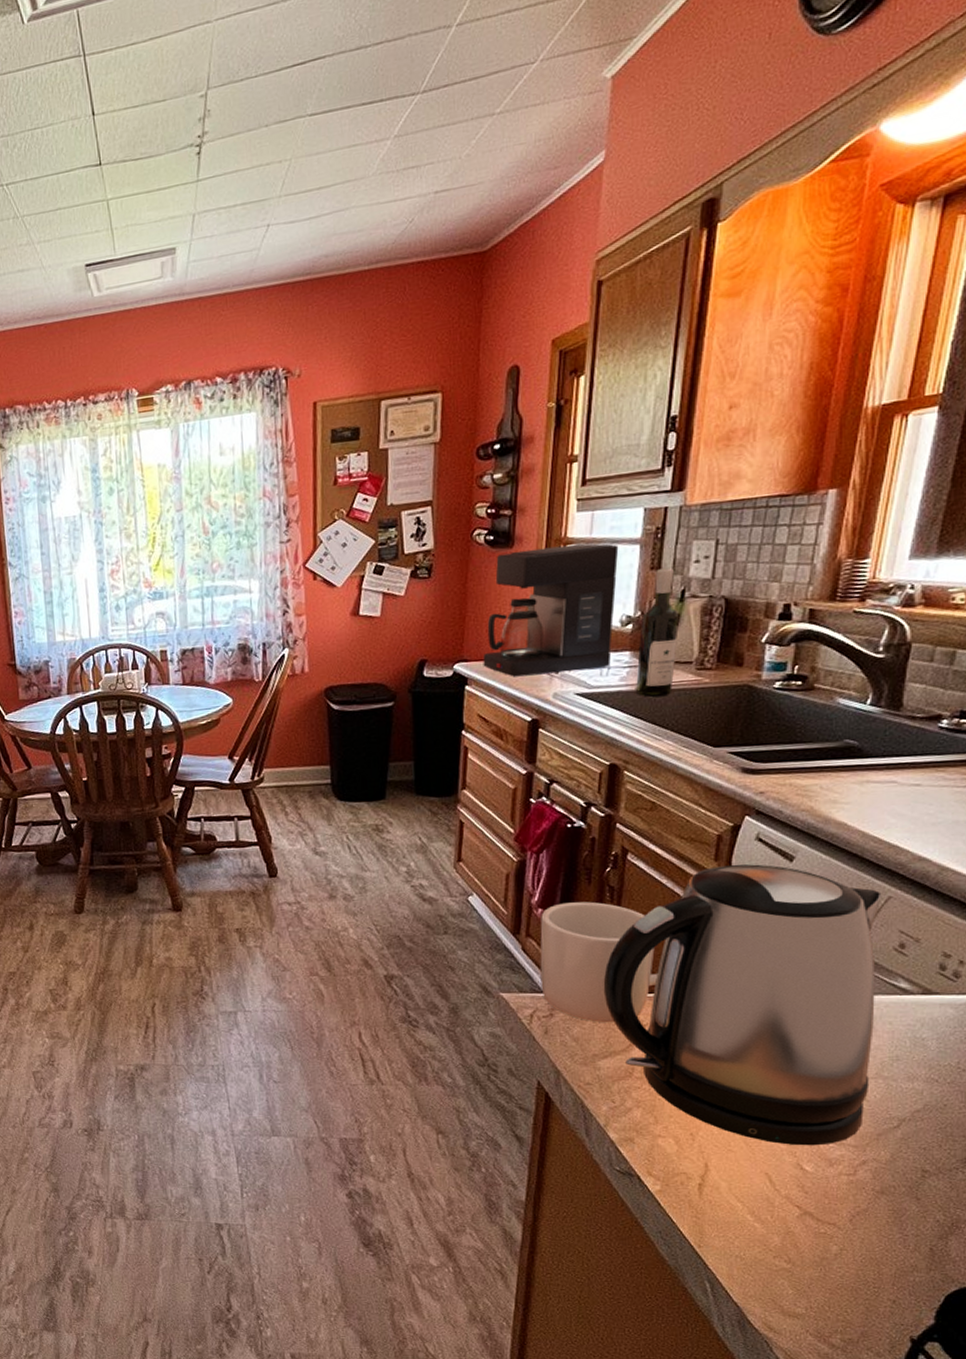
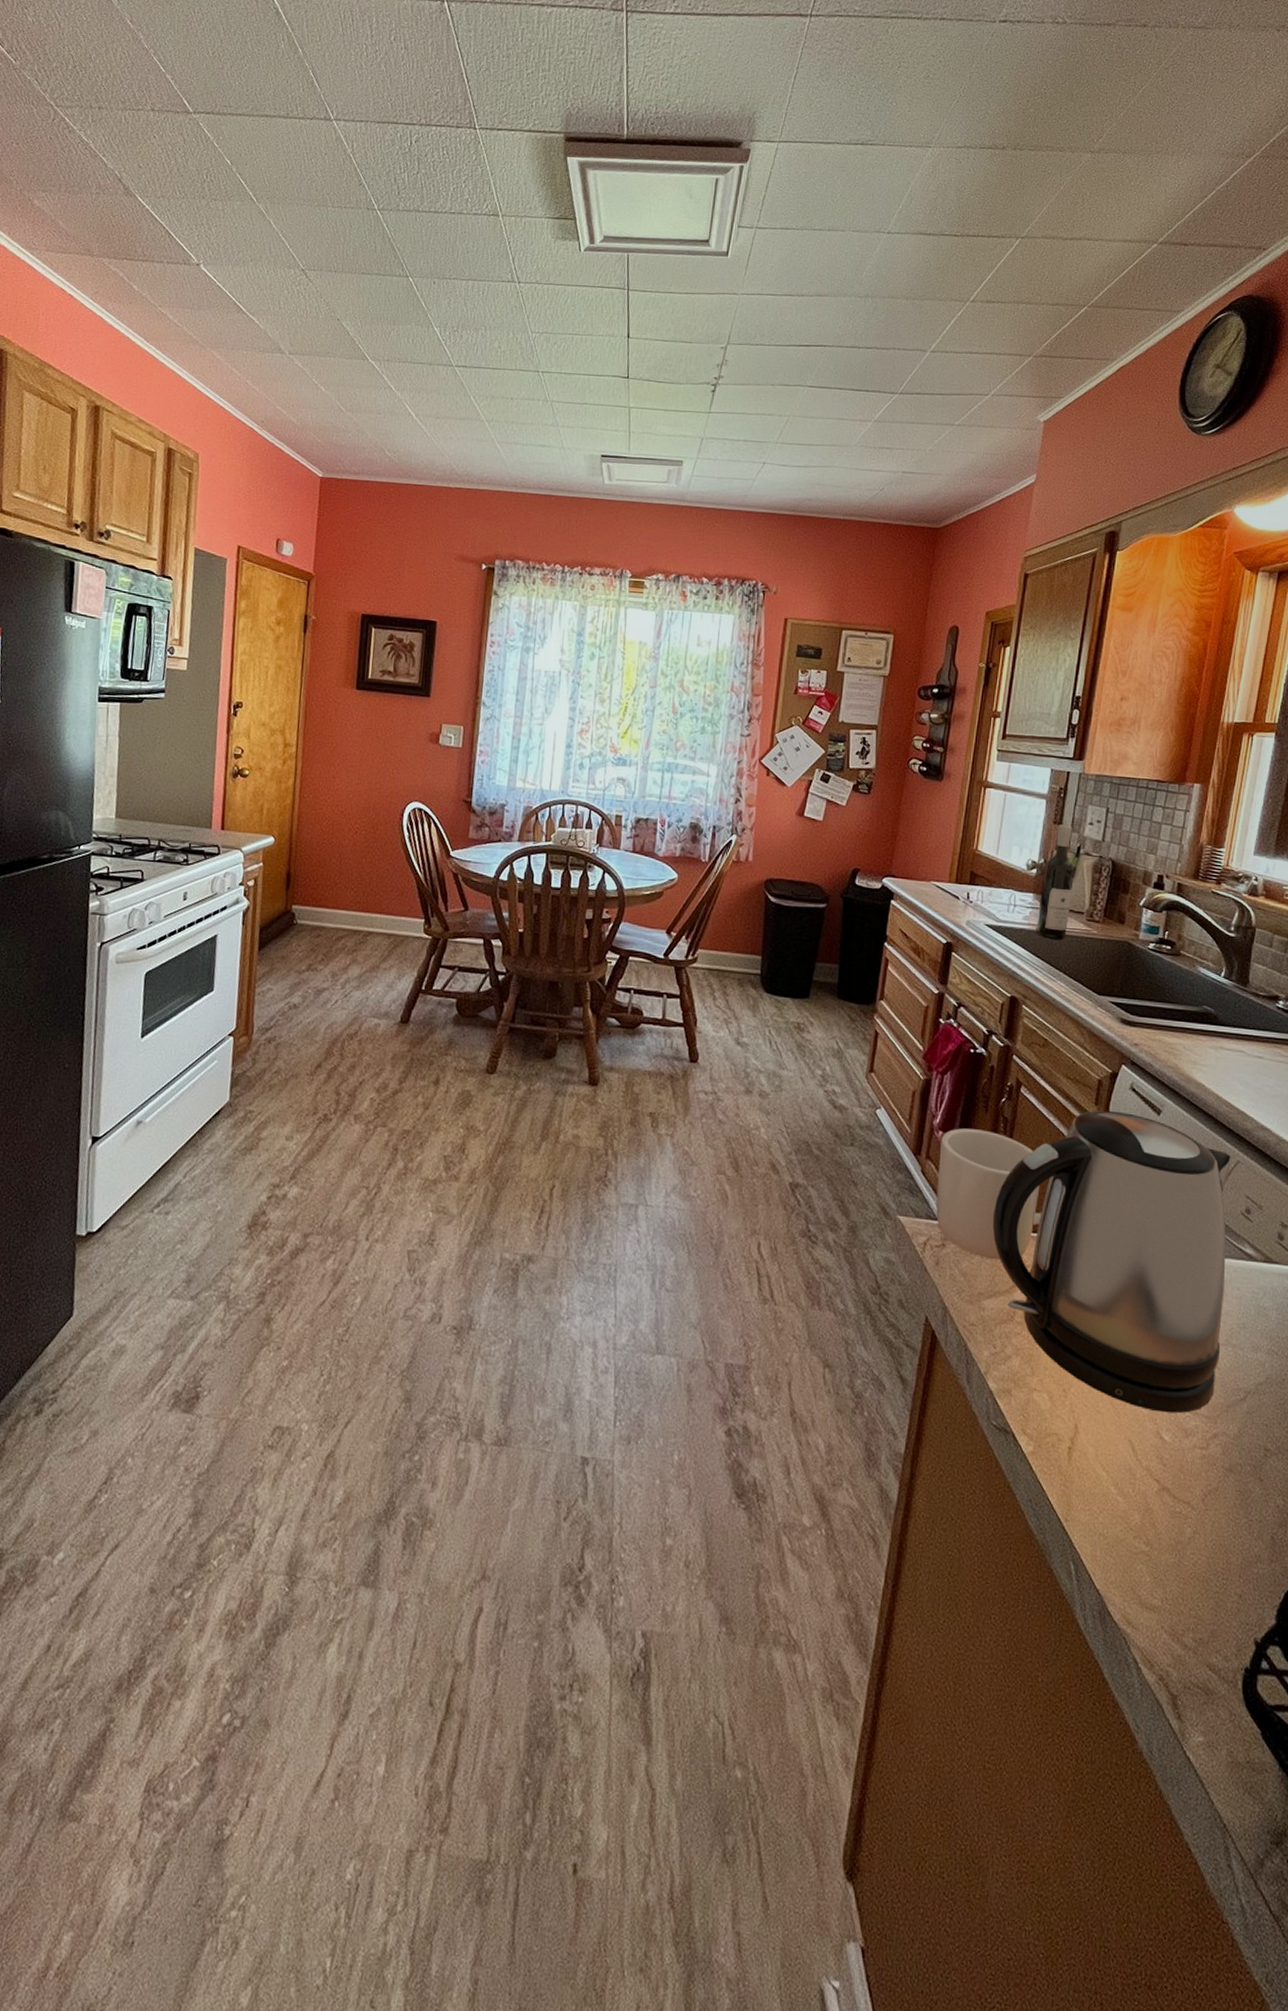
coffee maker: present [482,543,619,677] -> none [908,784,1029,904]

